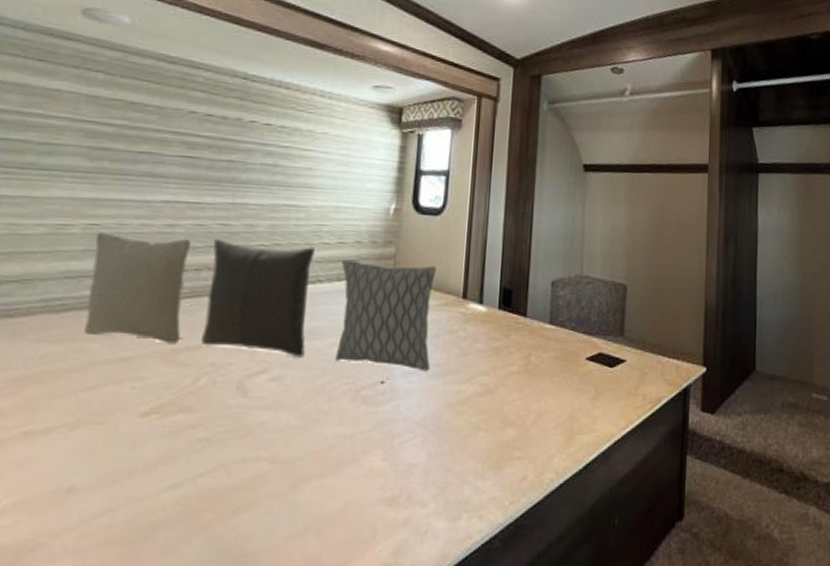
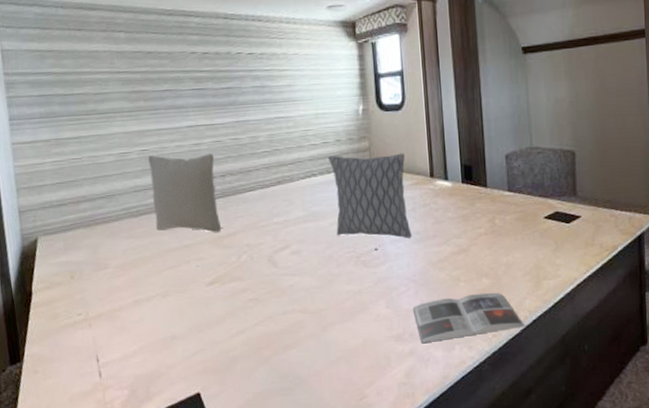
pillow: present [201,239,315,357] -> none [229,148,313,235]
magazine: none [416,446,550,511] -> present [412,292,525,344]

